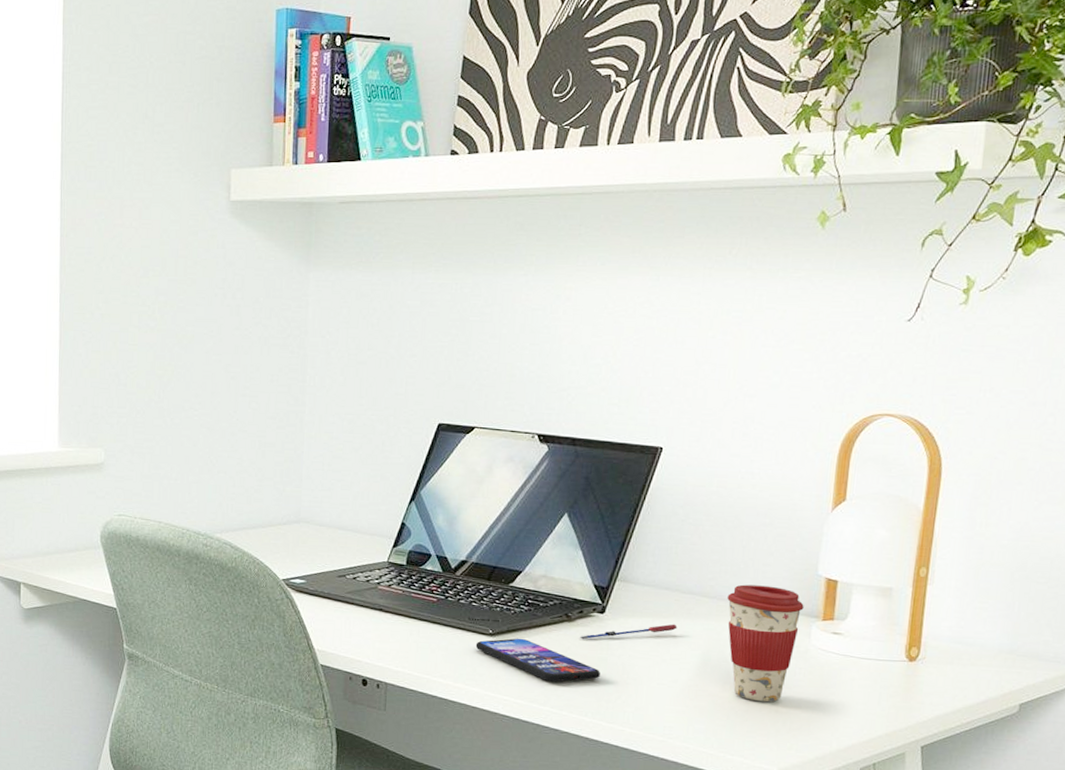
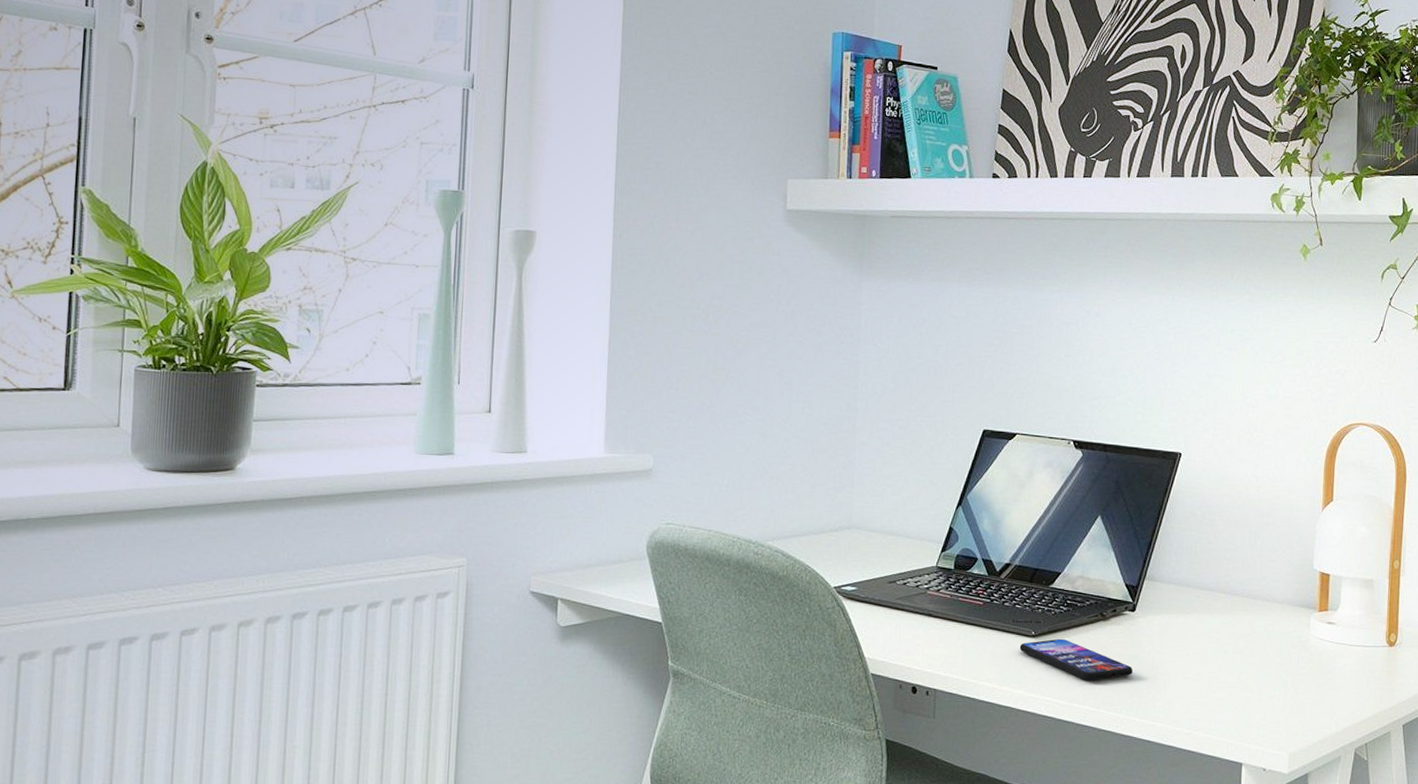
pen: present [580,624,678,640] -> none [1114,619,1199,638]
coffee cup: present [727,584,804,702] -> none [1240,580,1303,690]

